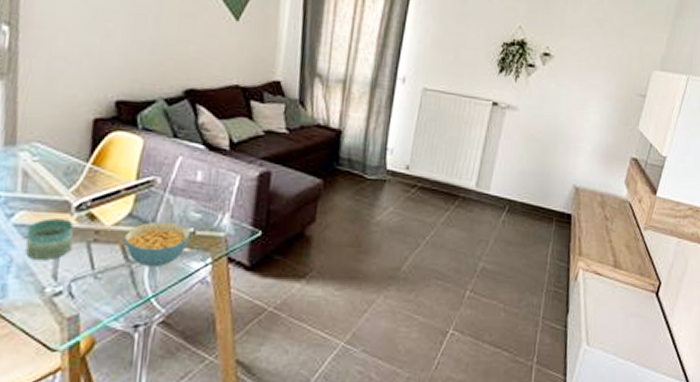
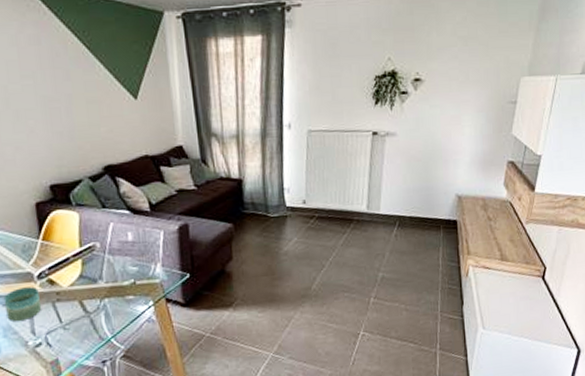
cereal bowl: present [123,221,191,268] -> none [79,277,133,315]

